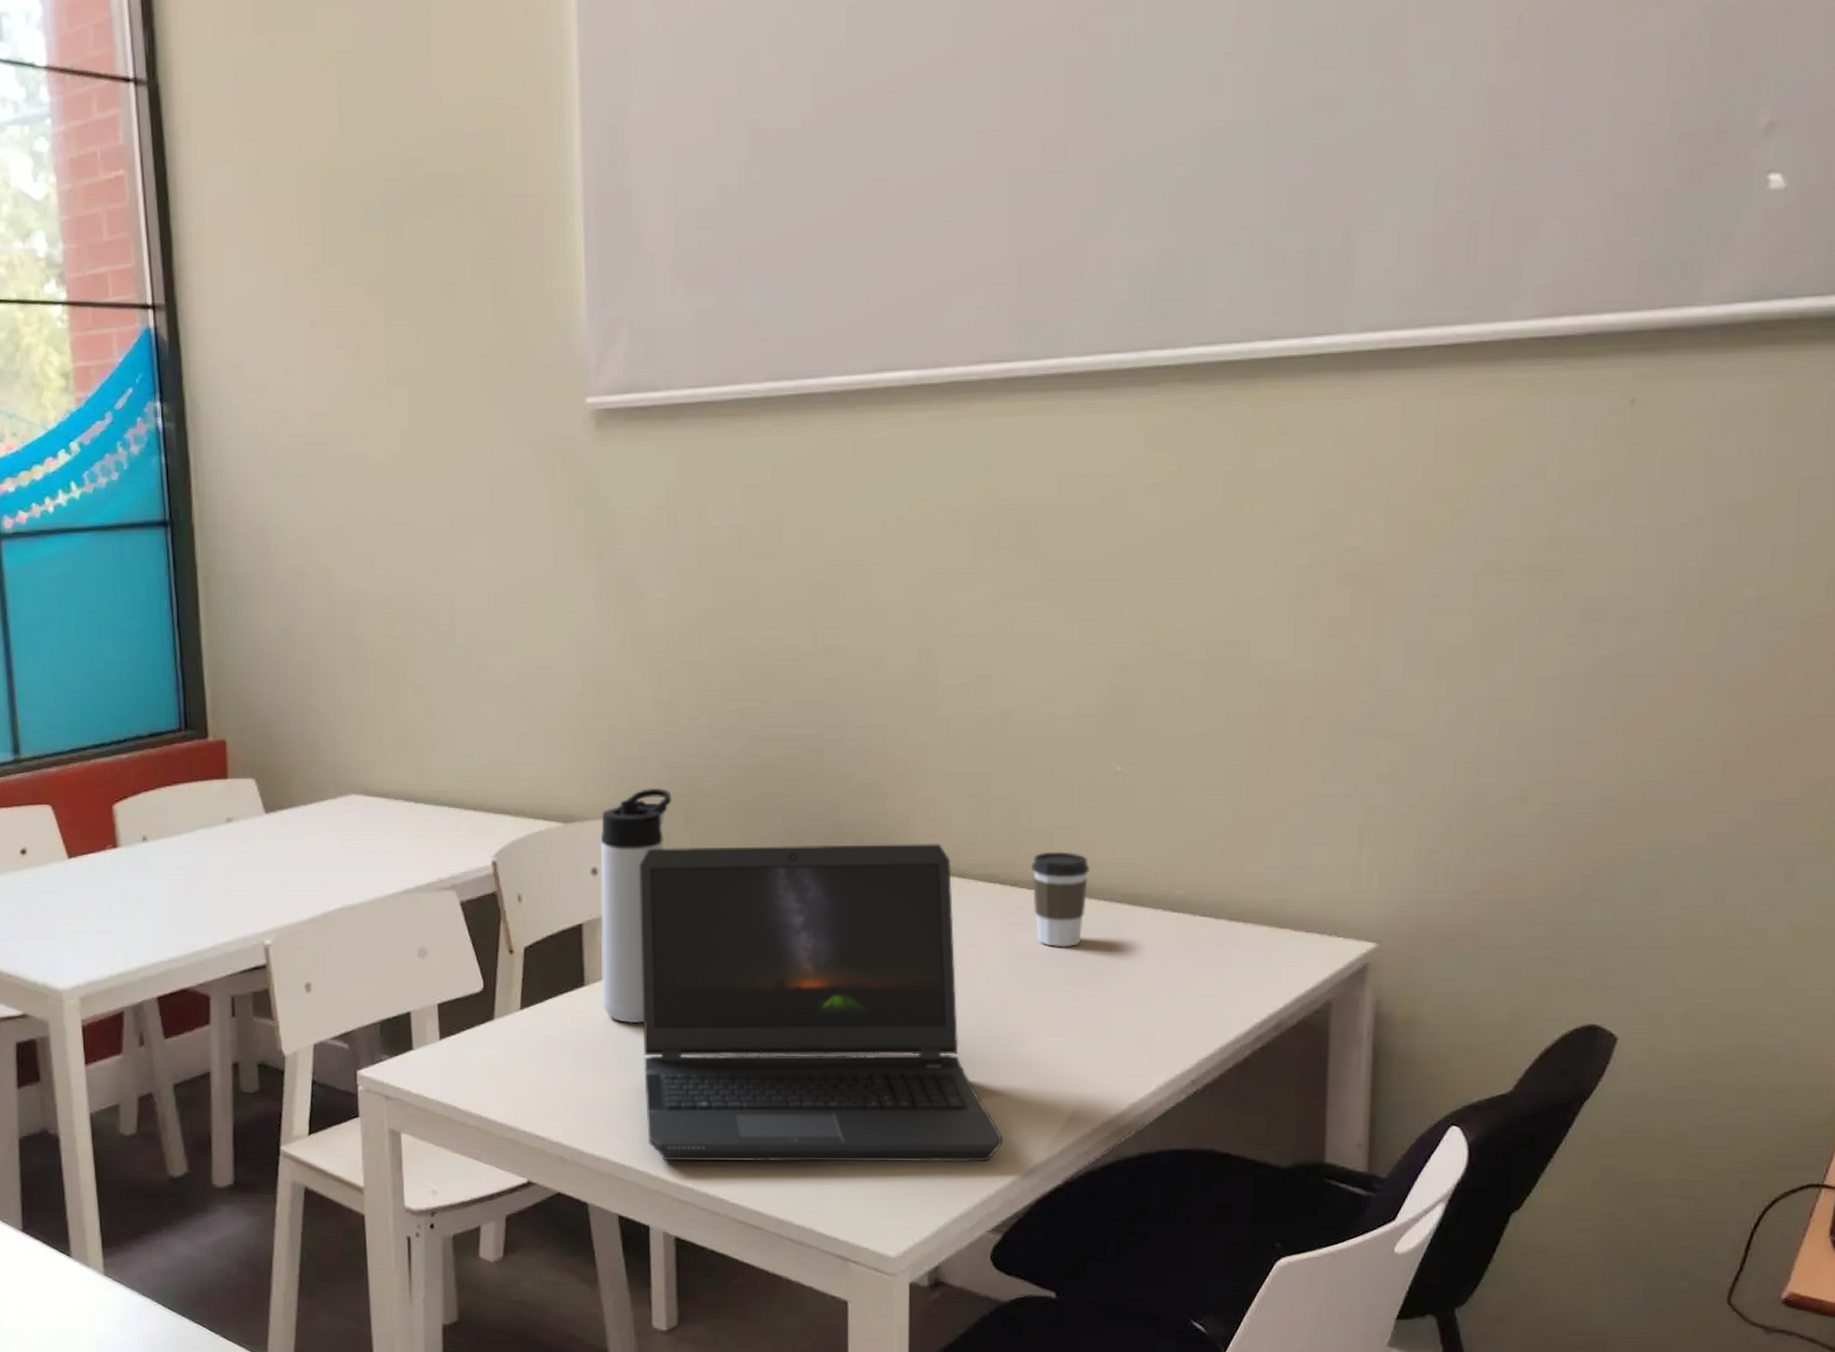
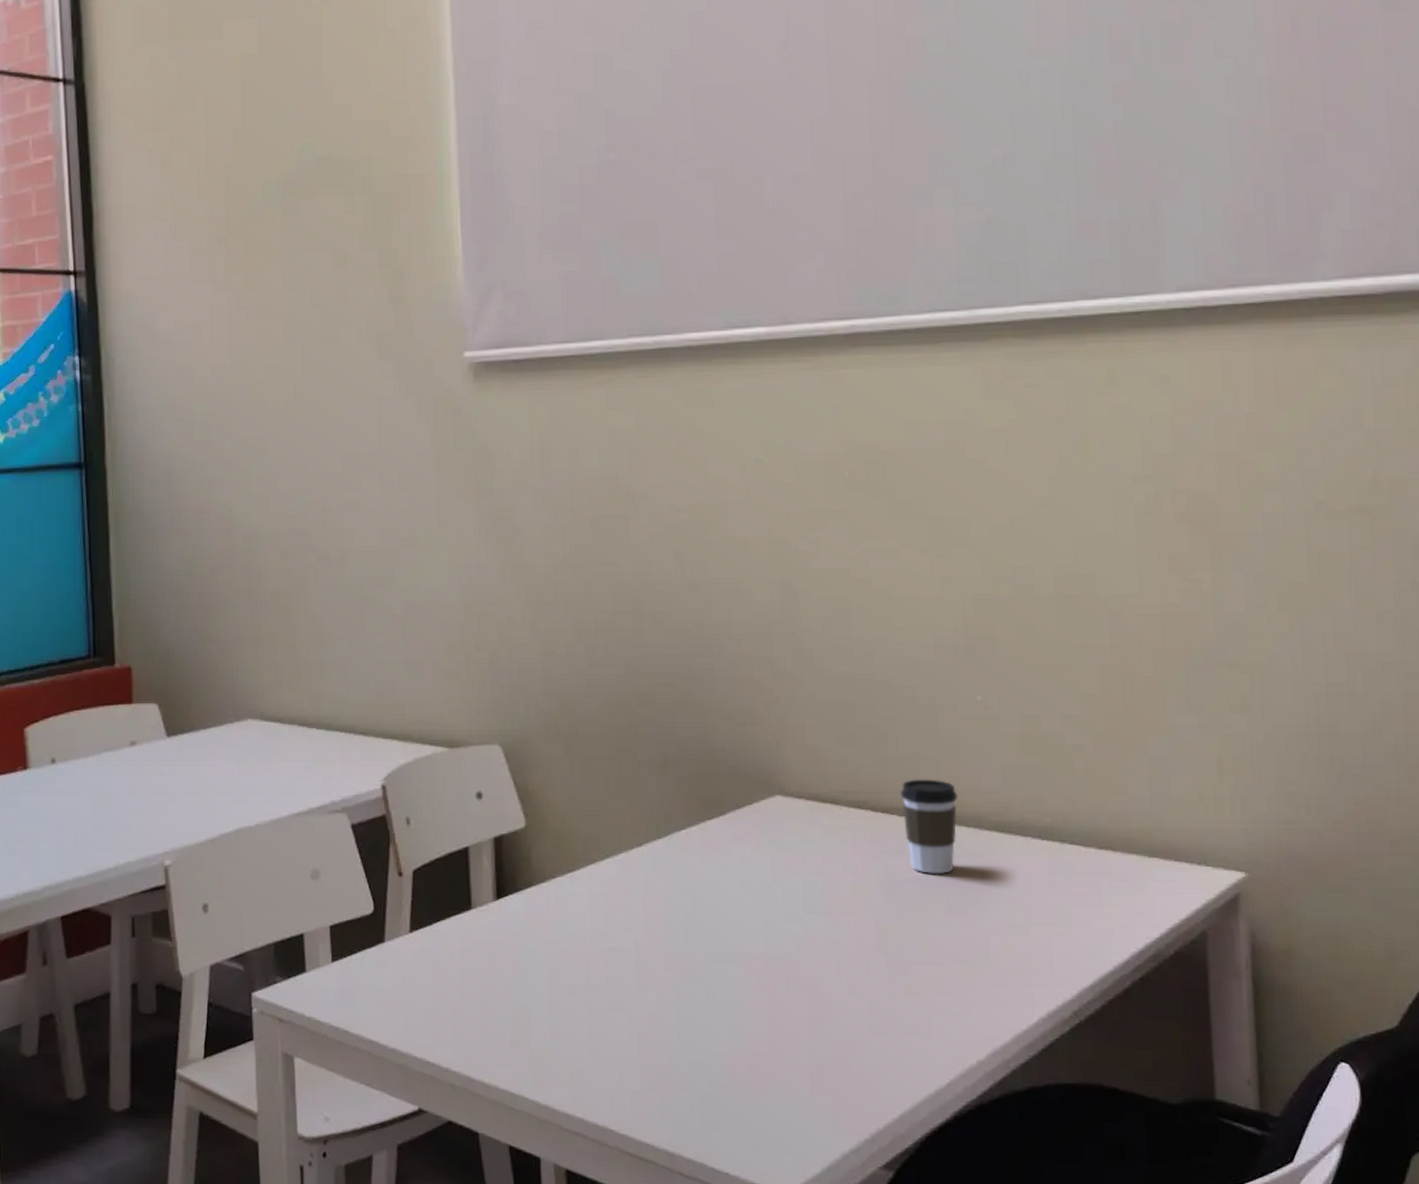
thermos bottle: present [600,787,672,1024] -> none [484,714,552,948]
laptop computer: present [639,844,1003,1163] -> none [522,770,889,1094]

